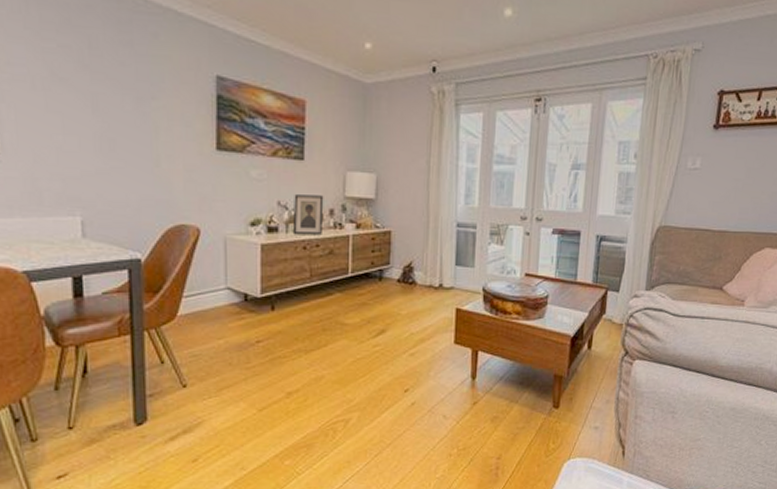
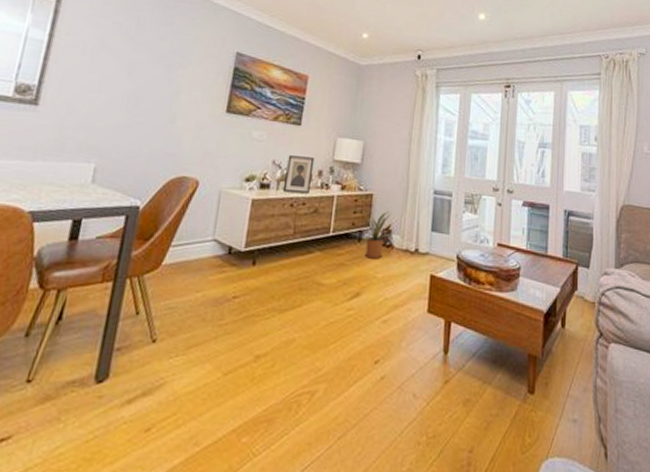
house plant: none [379,248,414,298] -> present [360,211,392,261]

